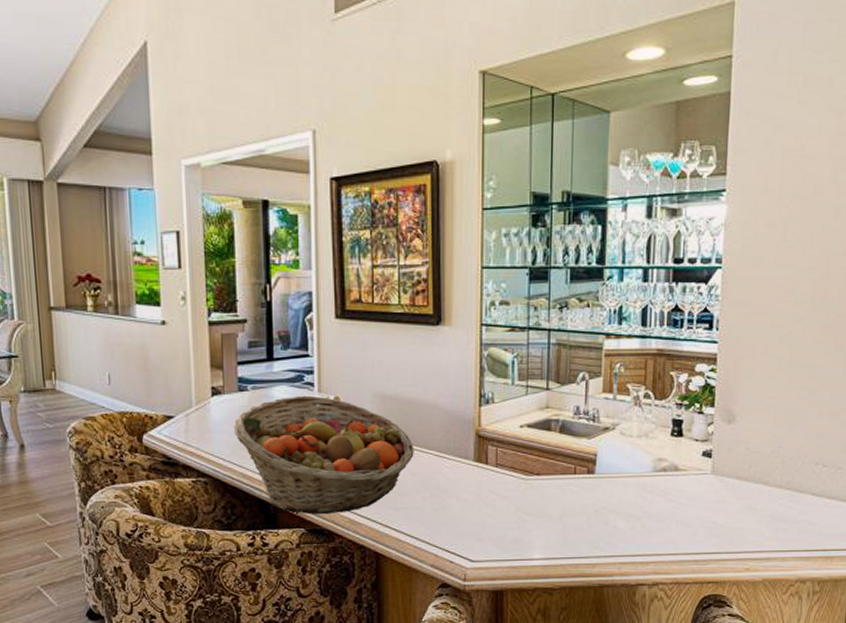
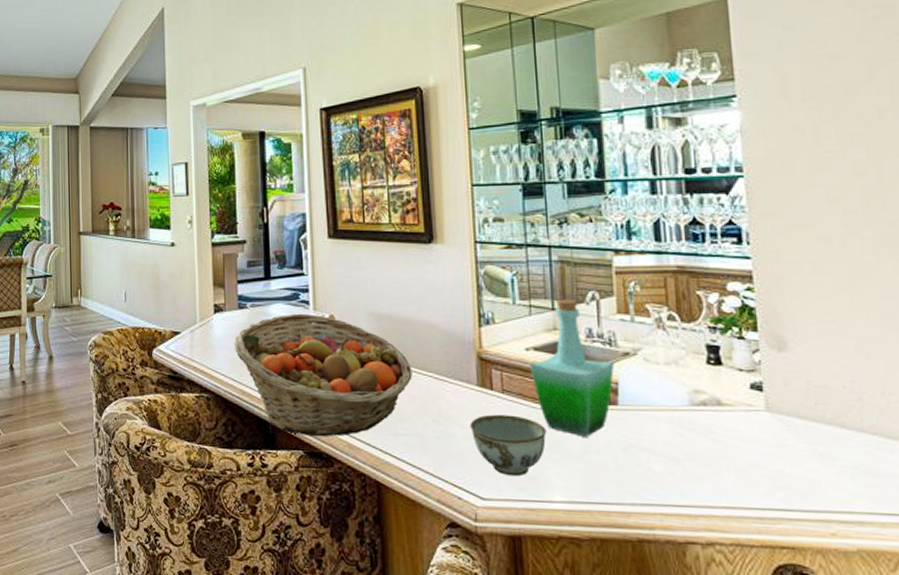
bowl: none [465,486,532,540] -> present [470,414,547,477]
bottle: none [521,379,595,503] -> present [528,299,614,437]

